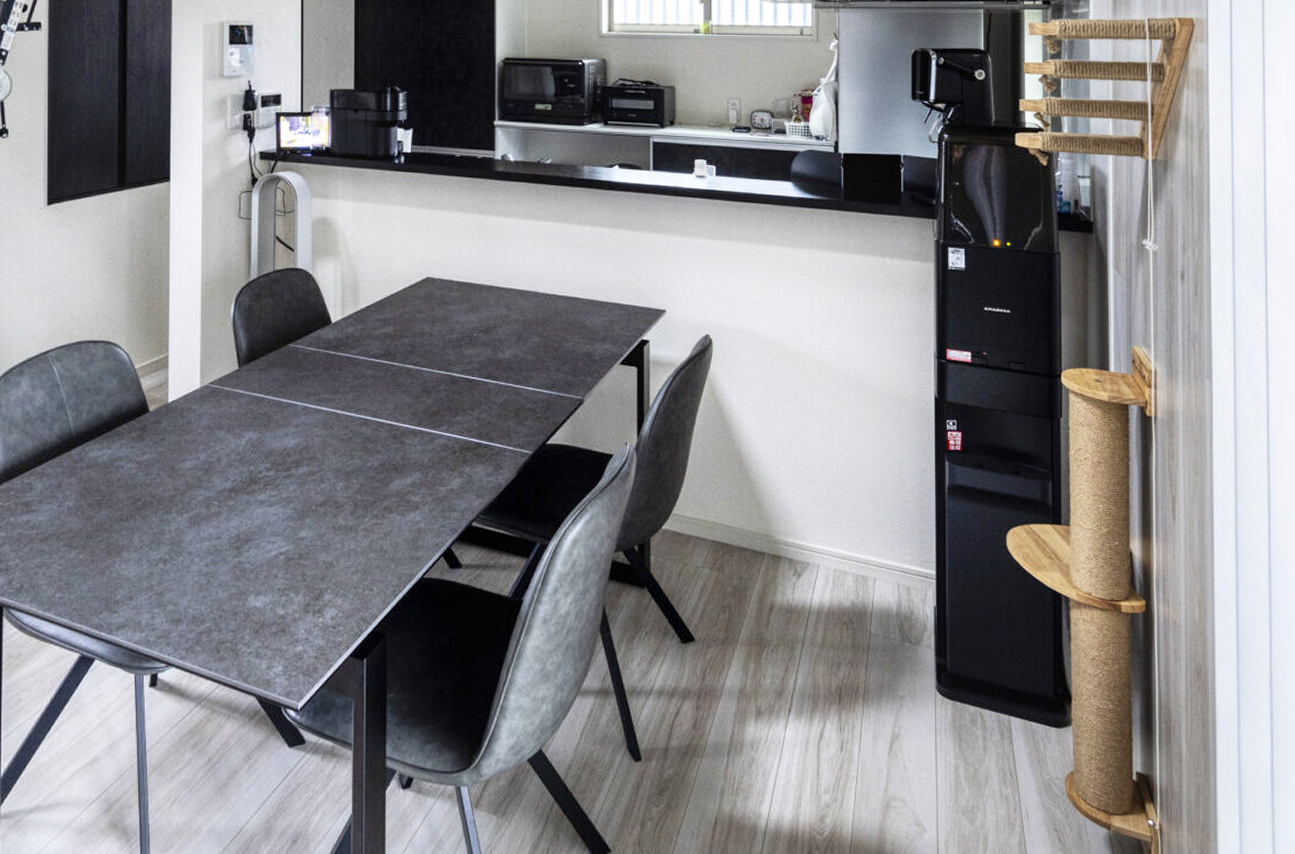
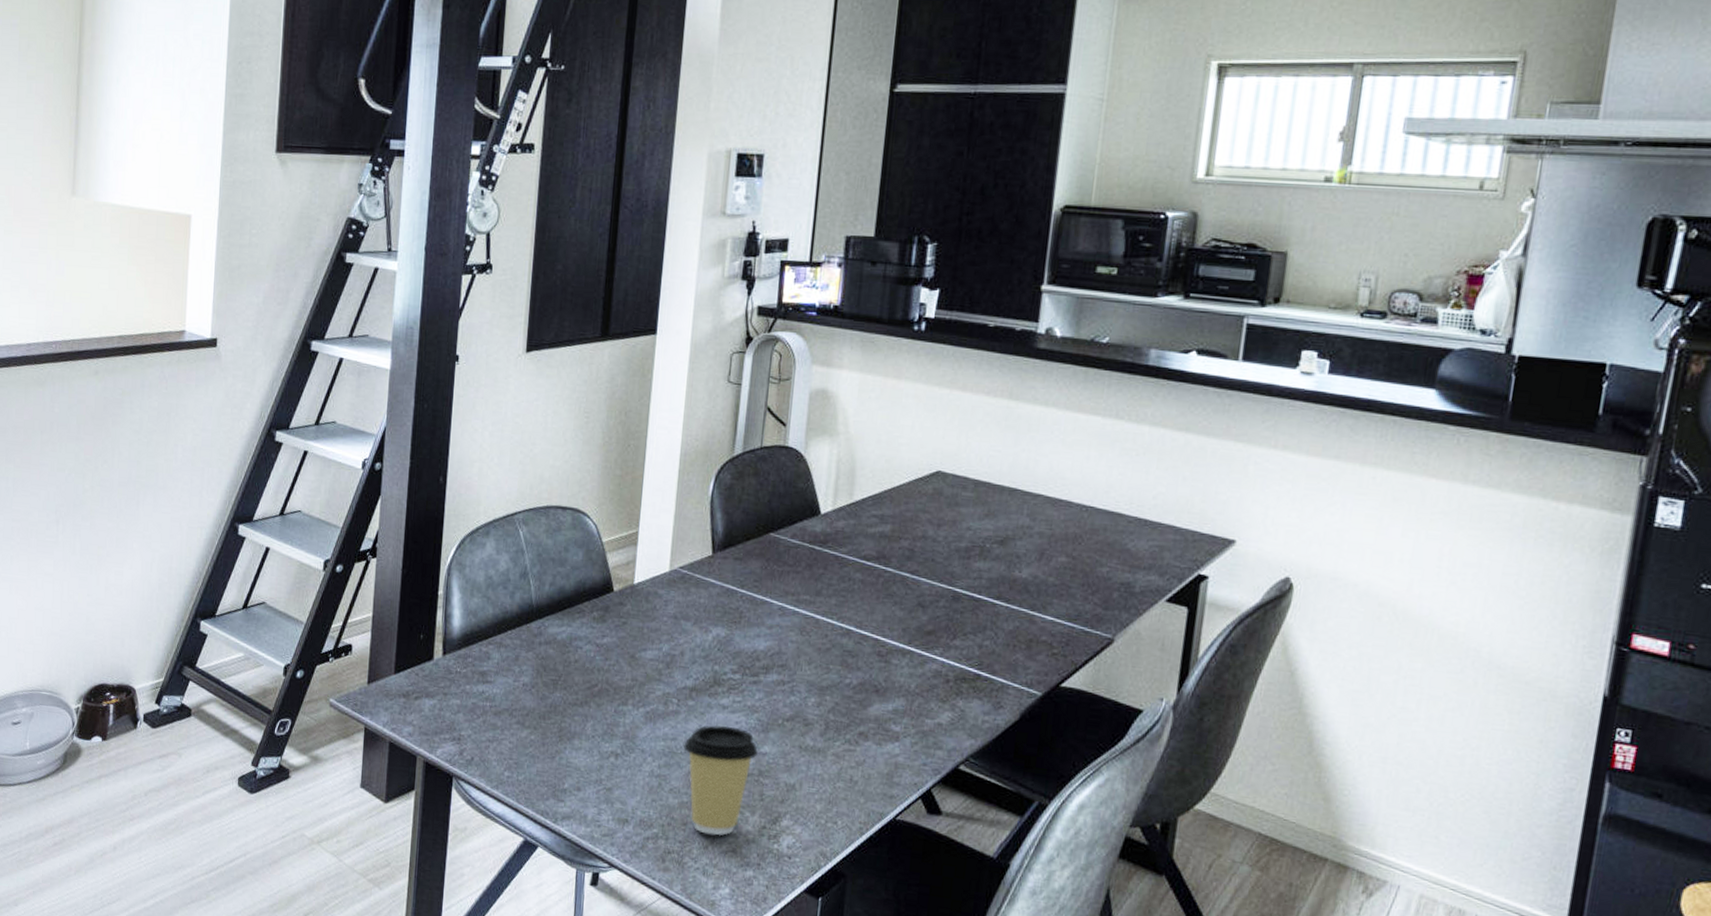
coffee cup: none [228,518,296,620] -> present [684,725,758,836]

